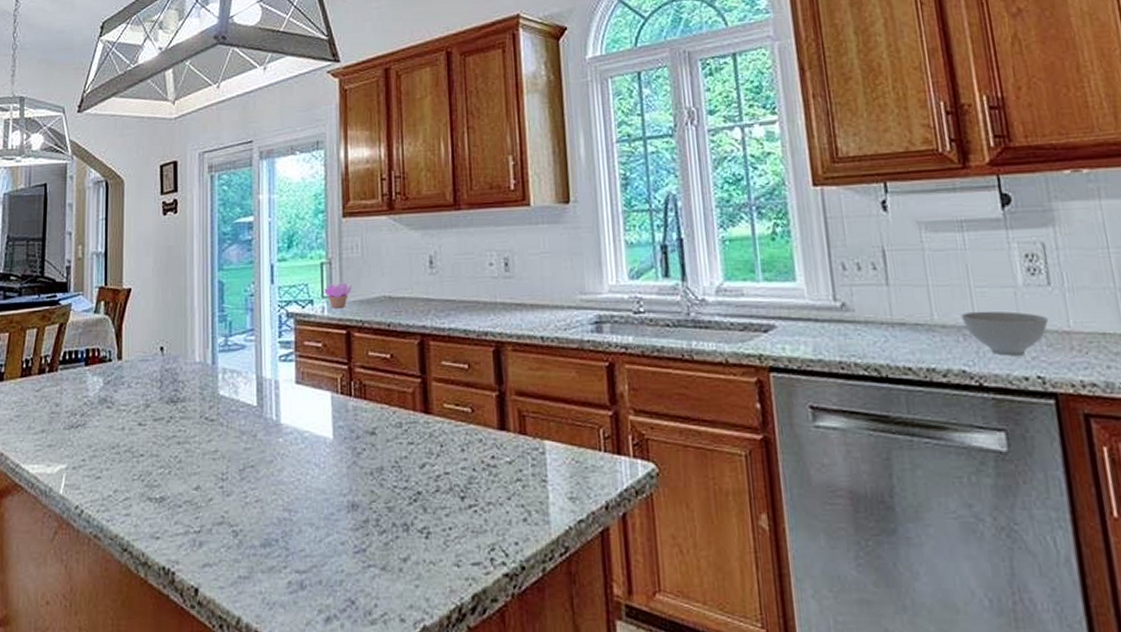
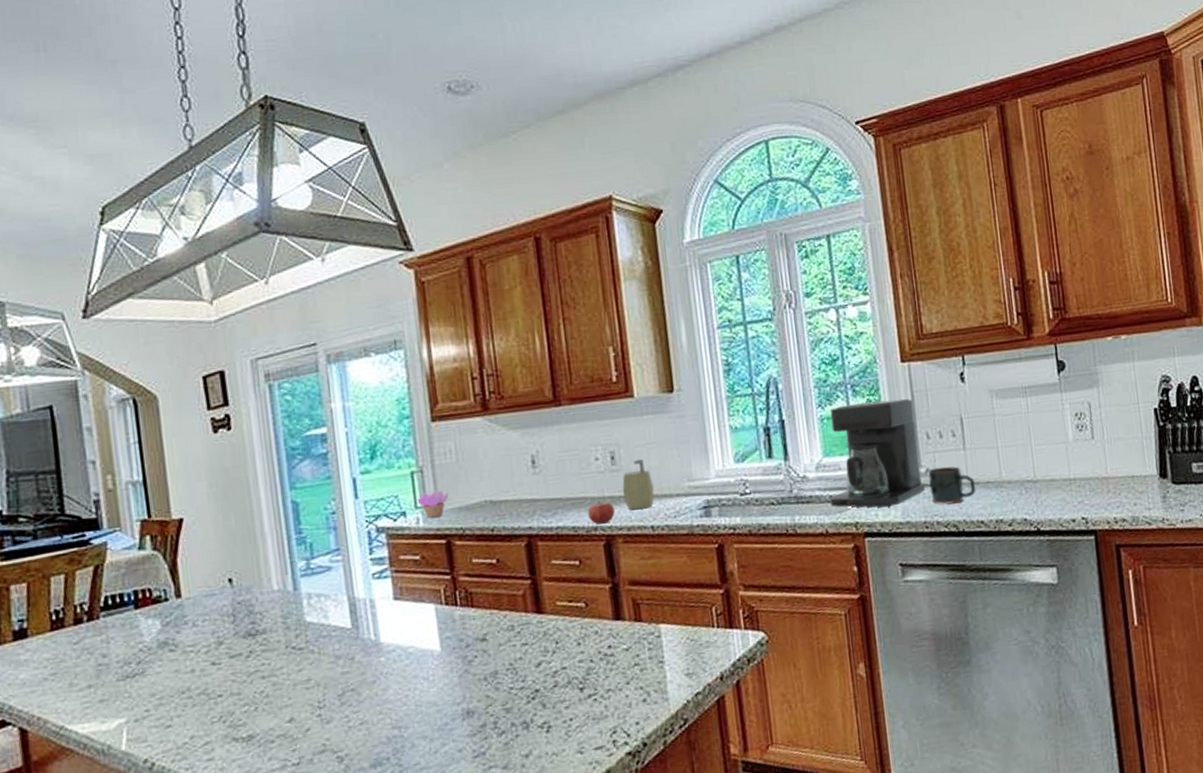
fruit: none [479,306,506,330] -> present [588,501,615,525]
soap dispenser: none [515,268,546,319] -> present [622,459,654,510]
coffee maker: none [730,224,840,341] -> present [829,398,925,508]
mug: none [844,302,902,345] -> present [928,466,976,505]
bowl: present [960,311,1049,356] -> none [1023,464,1092,503]

